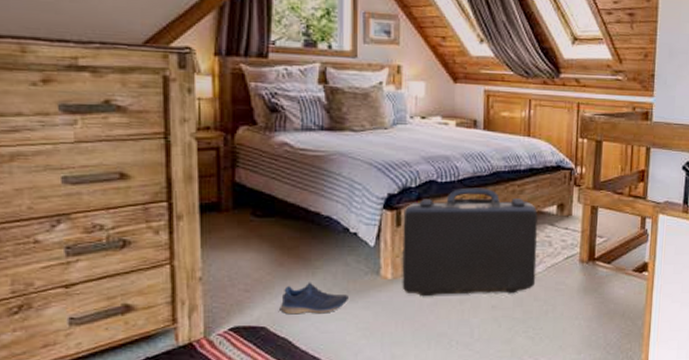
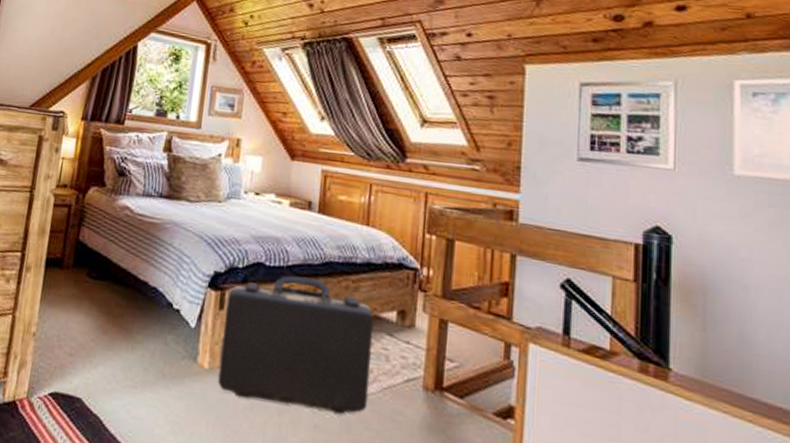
athletic shoe: present [280,282,348,315] -> none [97,356,163,396]

